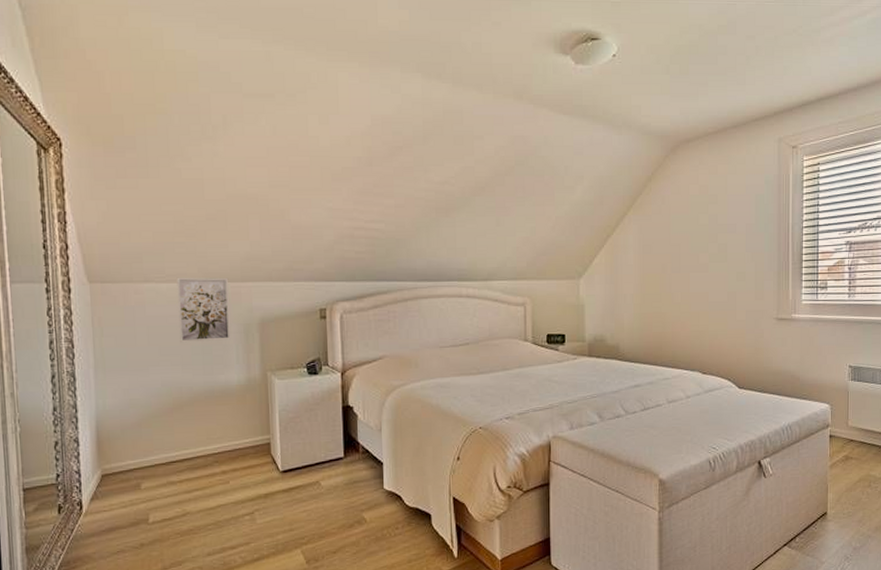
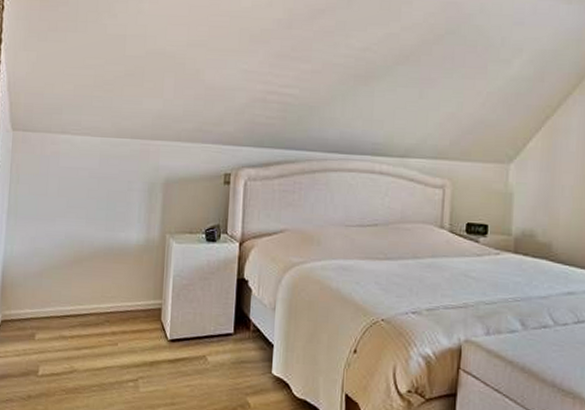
wall art: present [176,277,232,343] -> none [87,130,139,198]

